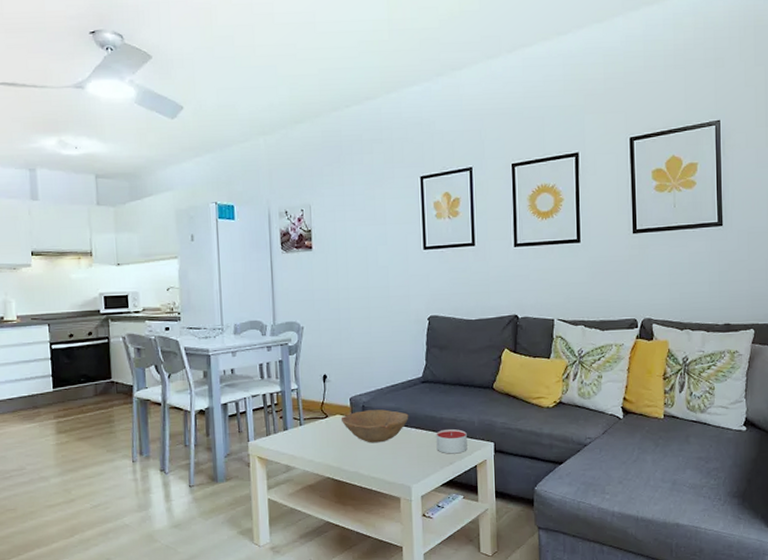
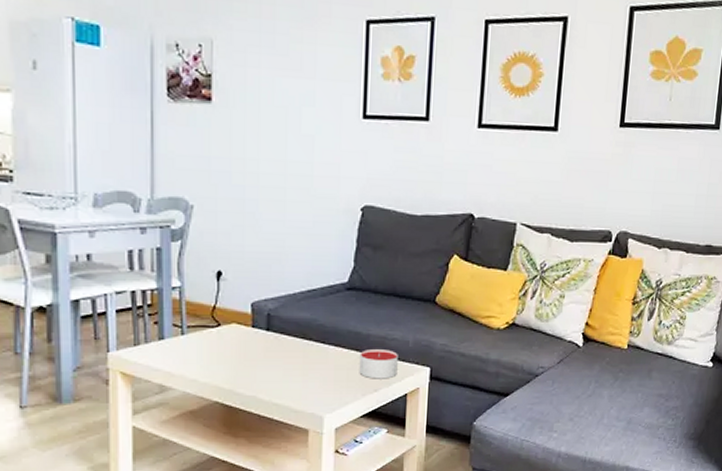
bowl: present [340,409,409,443] -> none [237,320,327,362]

